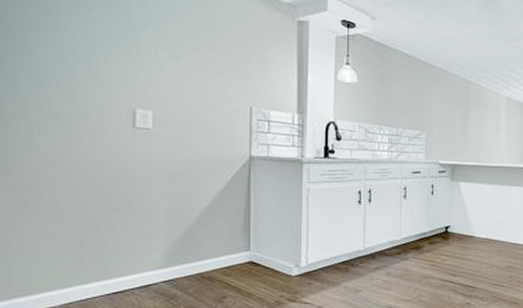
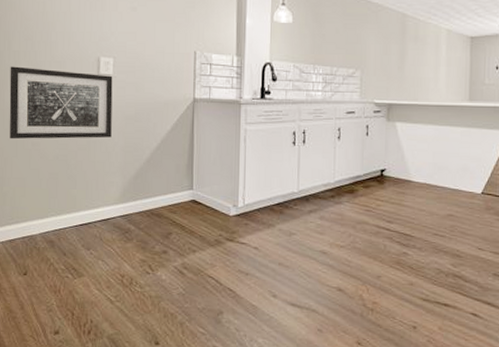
wall art: none [15,115,152,200] -> present [9,66,113,140]

